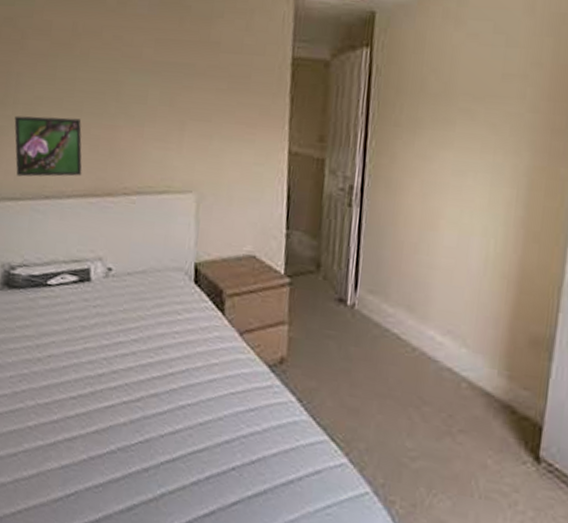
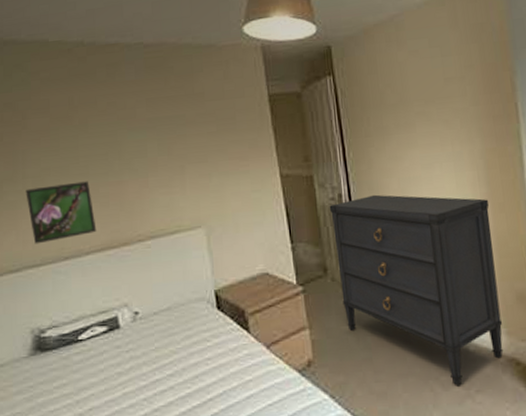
dresser: none [330,193,523,420] -> present [329,194,504,385]

